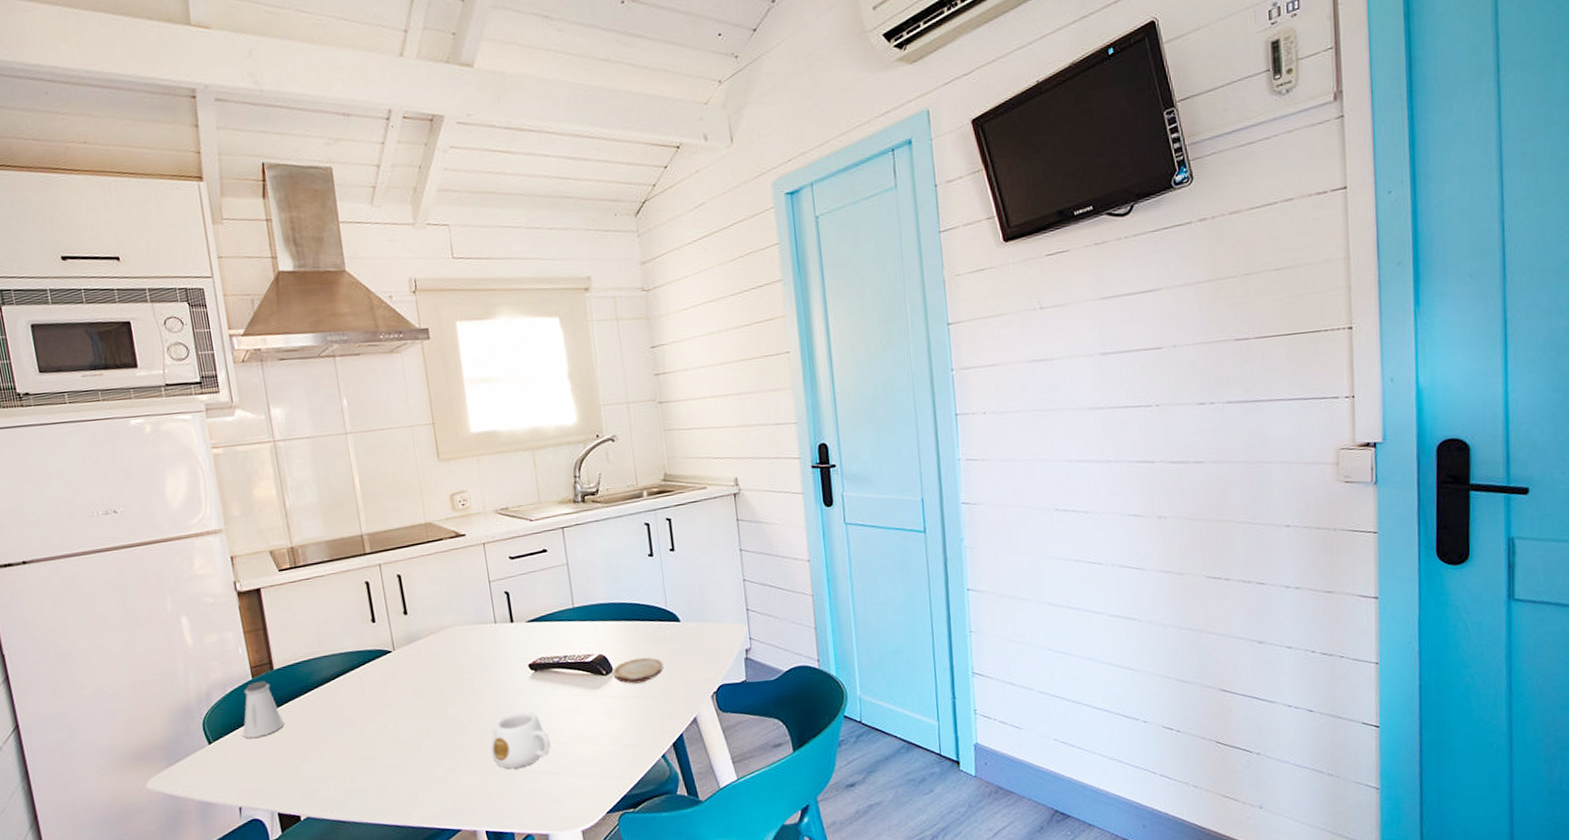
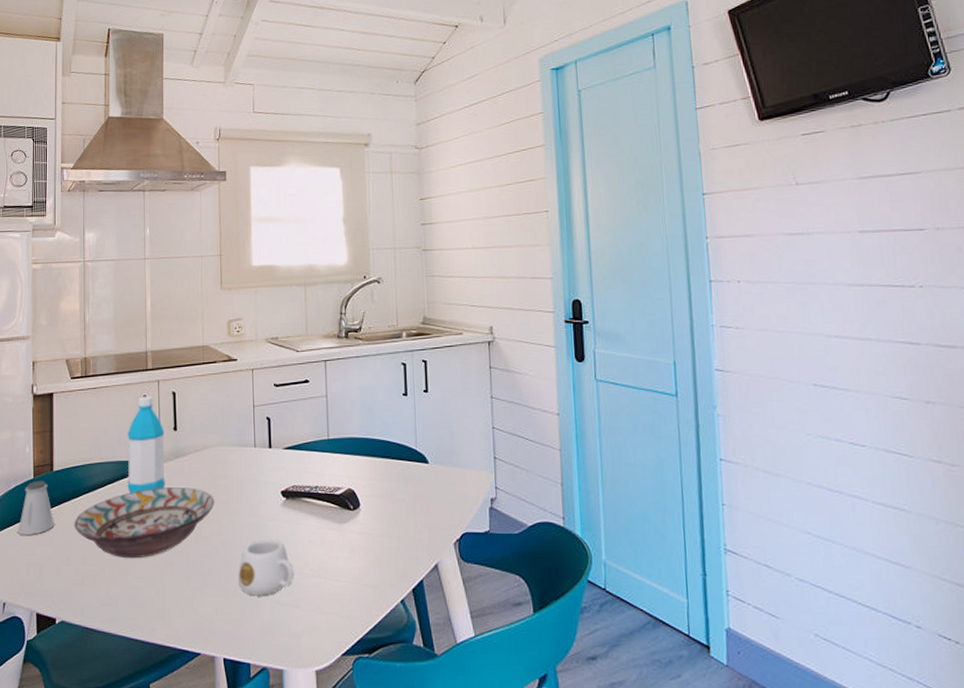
decorative bowl: none [305,671,459,749] -> present [74,487,215,559]
water bottle: none [352,581,402,683] -> present [127,396,165,493]
wood slice: present [611,657,664,684] -> none [359,496,409,522]

